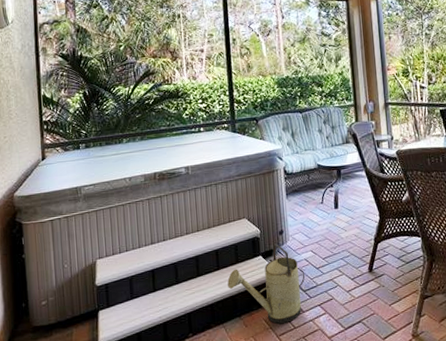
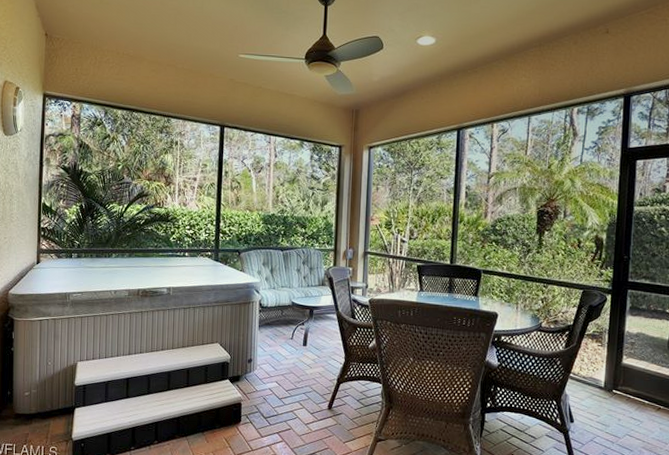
watering can: present [227,244,305,324] -> none [195,371,267,445]

